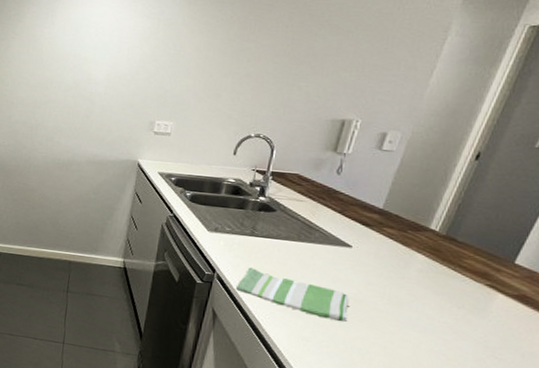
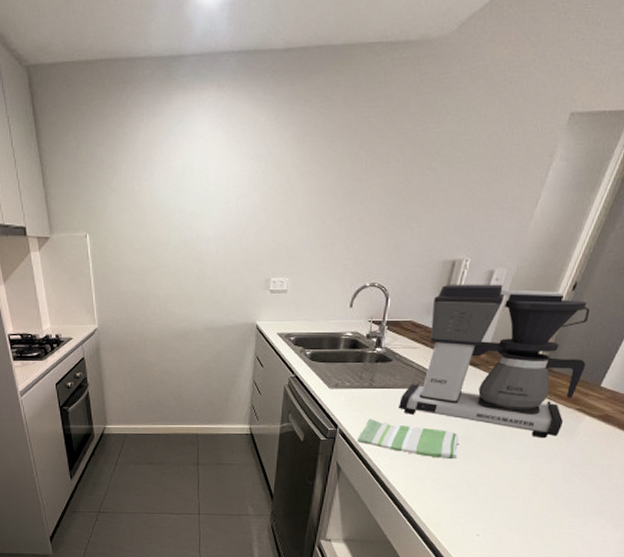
coffee maker: none [282,142,497,313] -> present [399,284,590,439]

